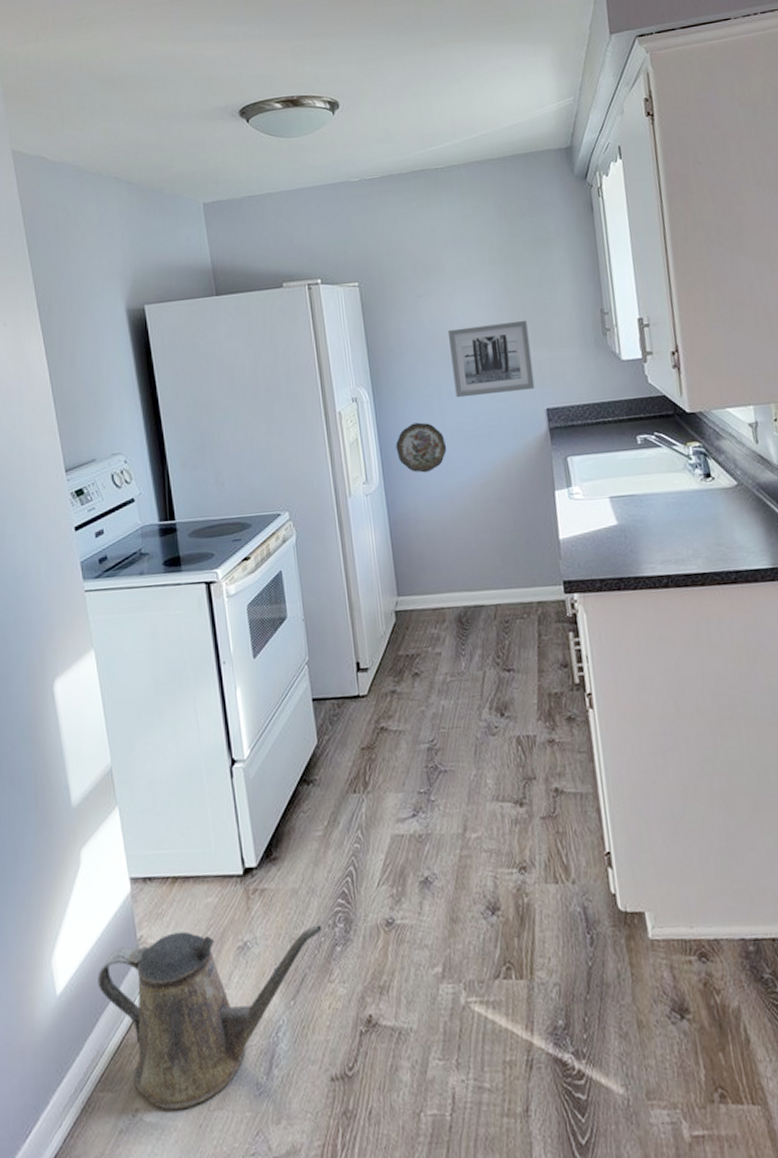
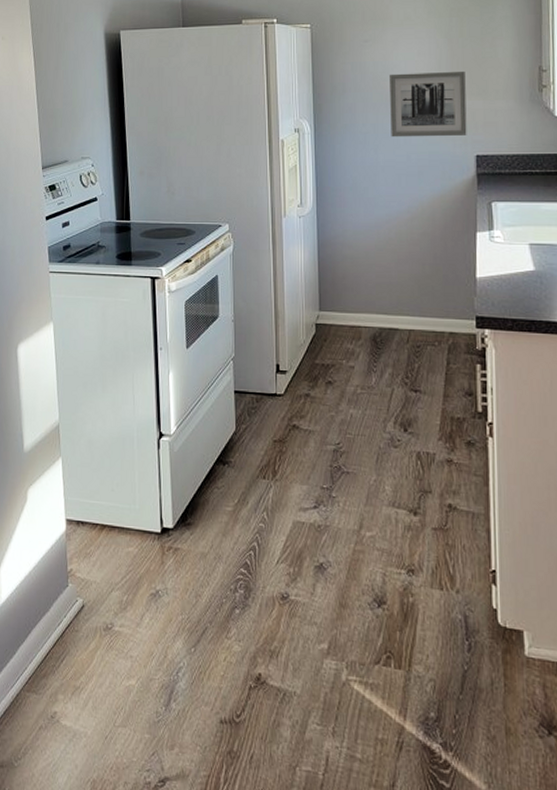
watering can: present [97,924,322,1111] -> none [32,571,225,721]
decorative plate: present [395,422,447,473] -> none [331,156,378,203]

